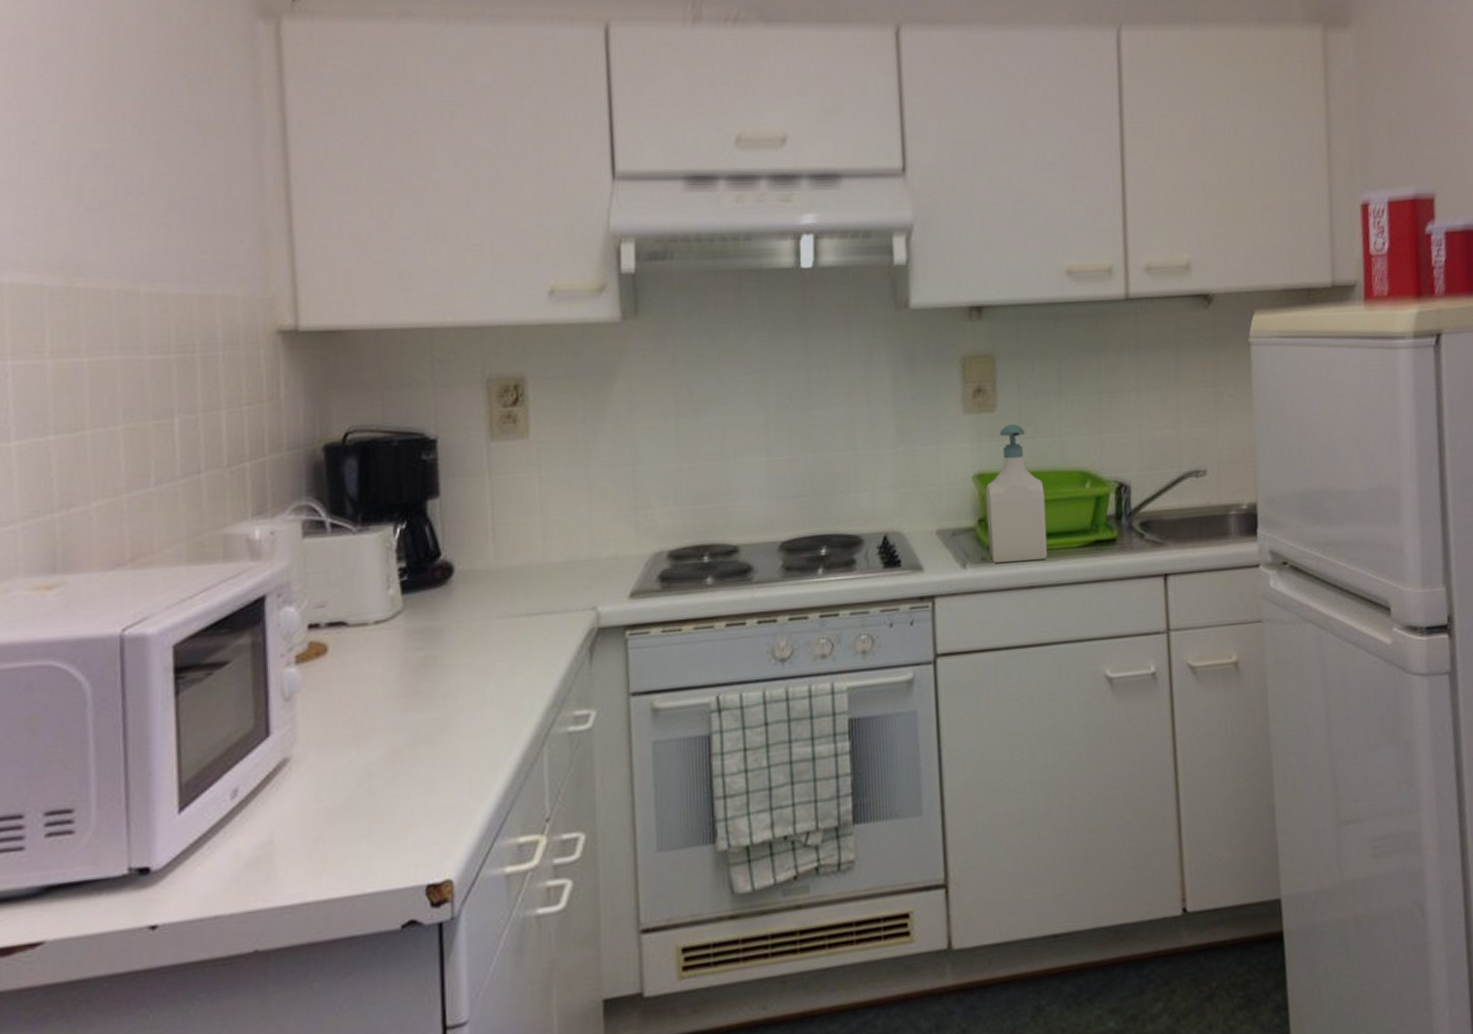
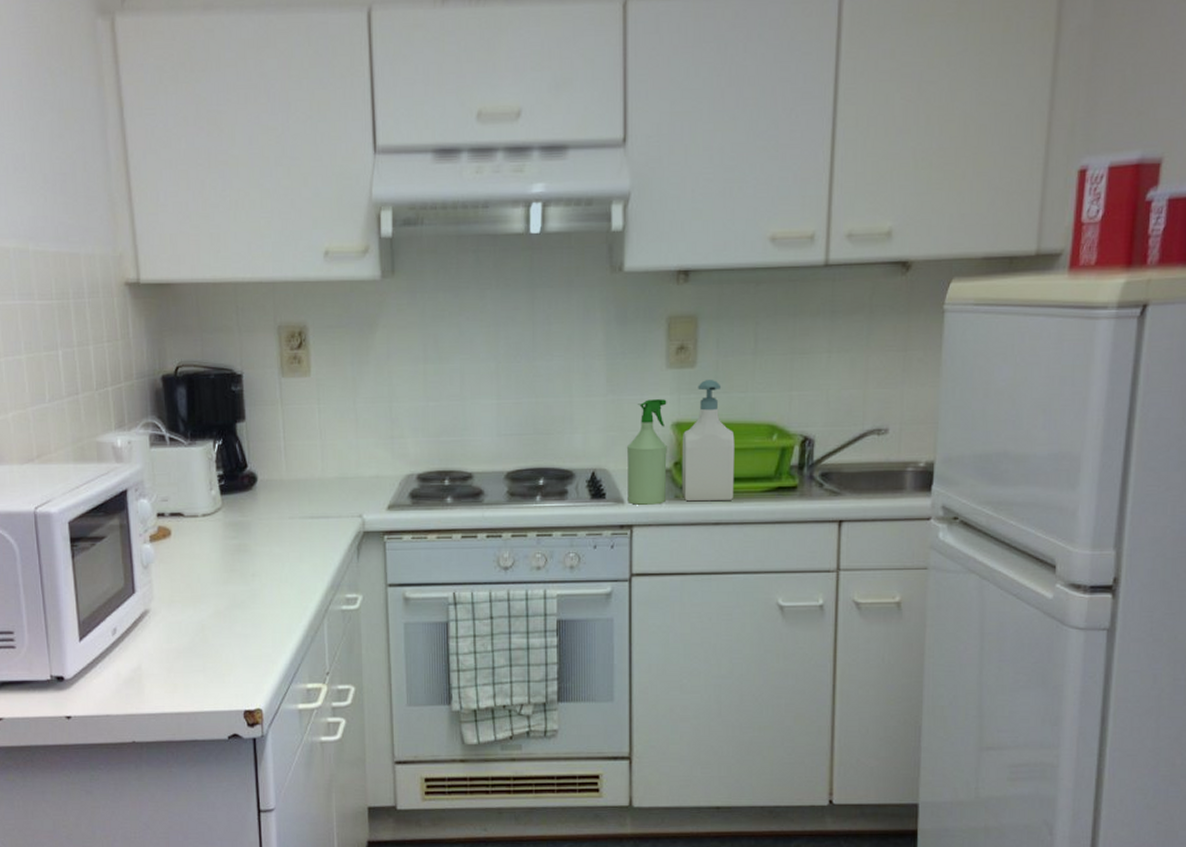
spray bottle: none [922,448,971,572] -> present [626,399,667,506]

